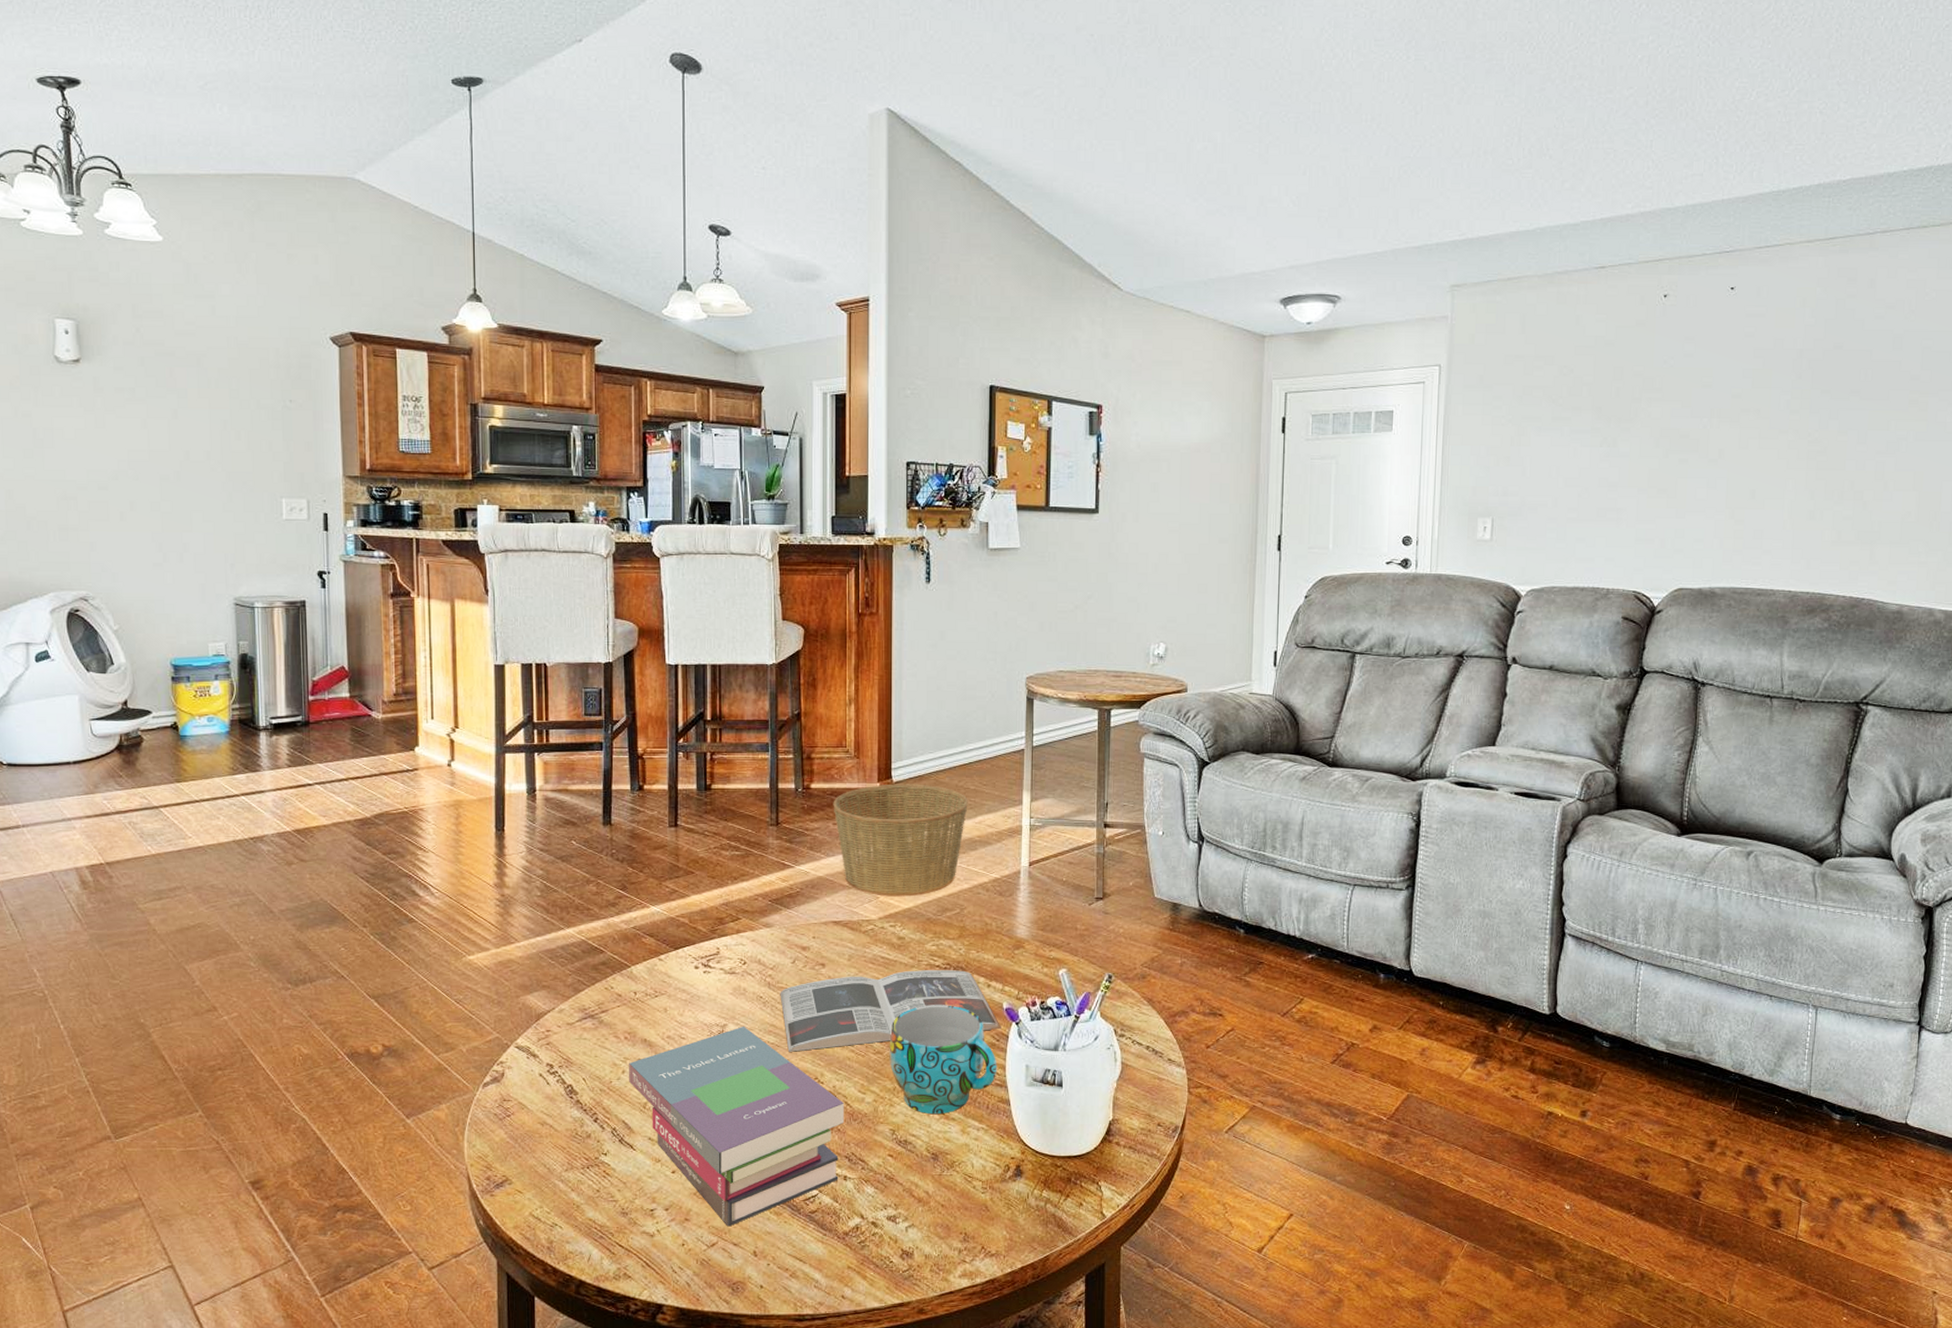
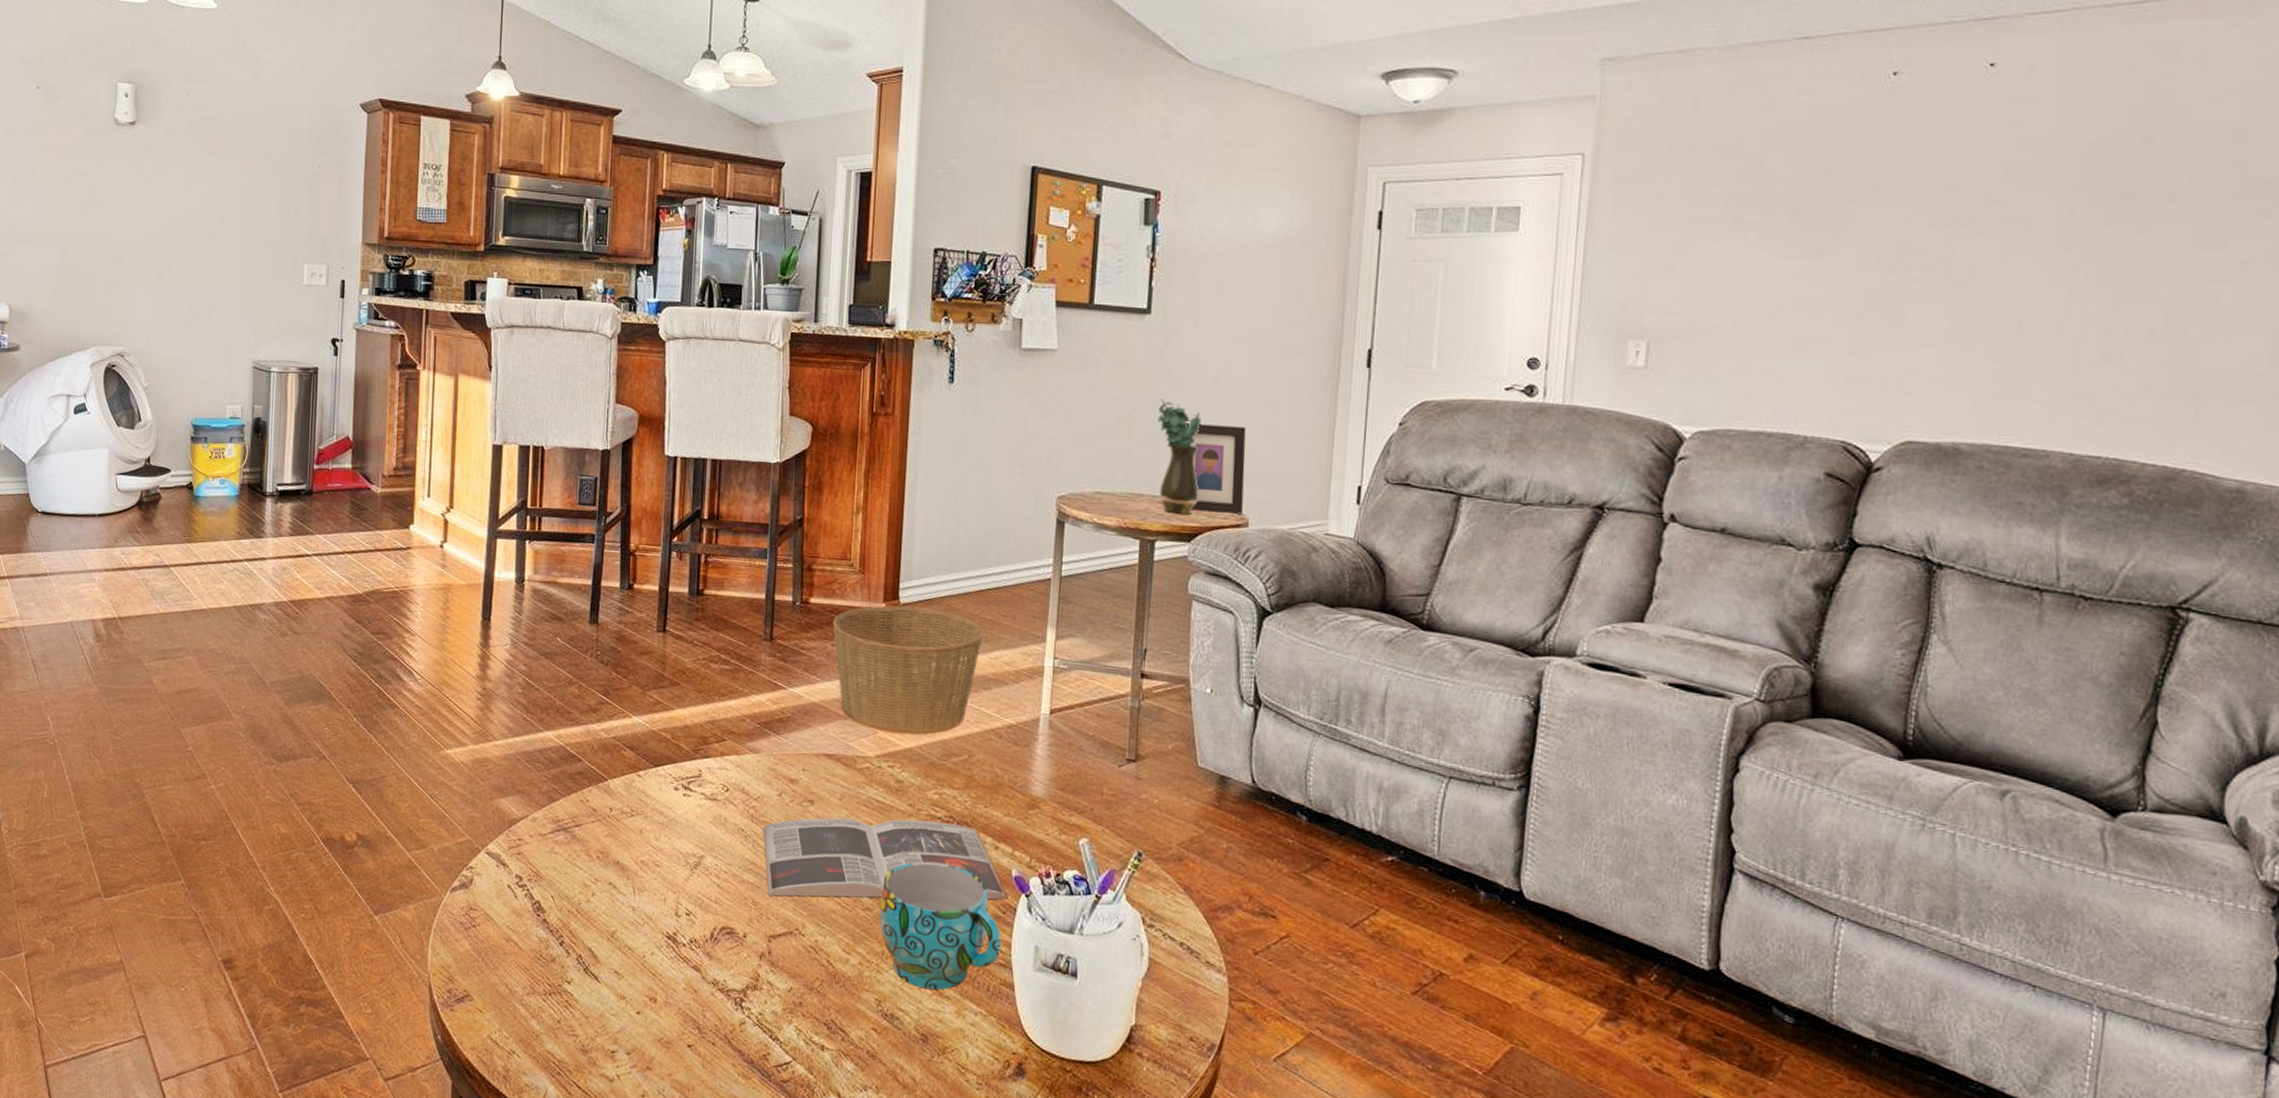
books: present [629,1026,845,1227] -> none [598,859,827,1084]
vase: none [1109,586,1146,686] -> present [1158,398,1201,516]
picture frame: none [1132,606,1183,681] -> present [1186,423,1246,514]

